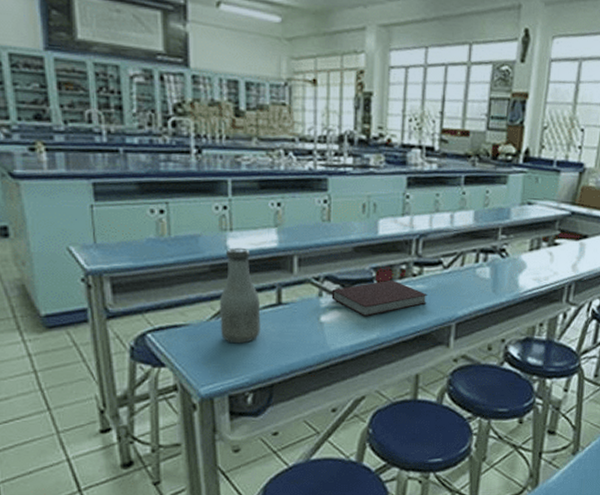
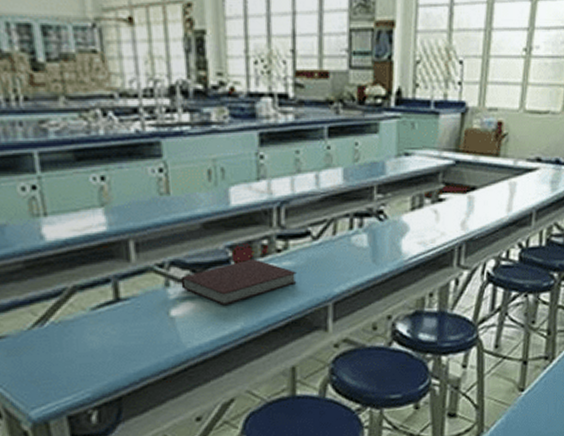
bottle: present [219,247,261,344] -> none [41,235,98,354]

